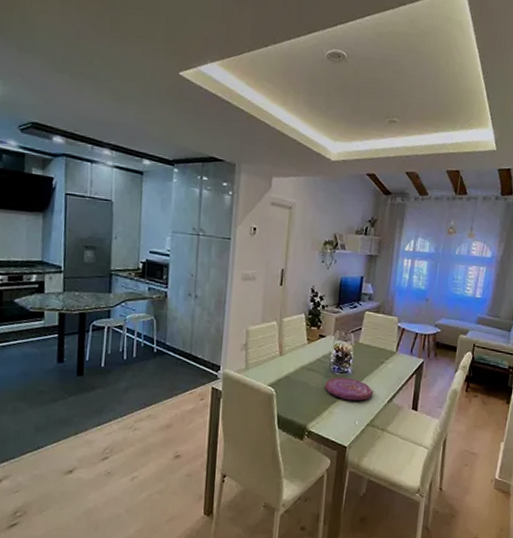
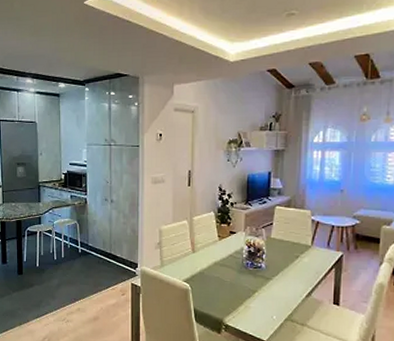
plate: present [325,377,373,401] -> none [239,272,290,296]

